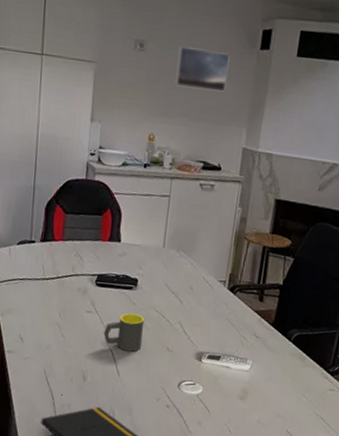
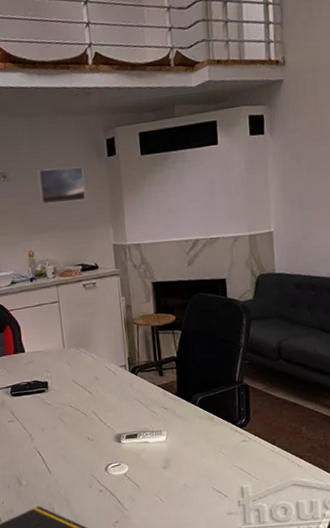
mug: present [103,313,145,352] -> none [27,413,65,449]

